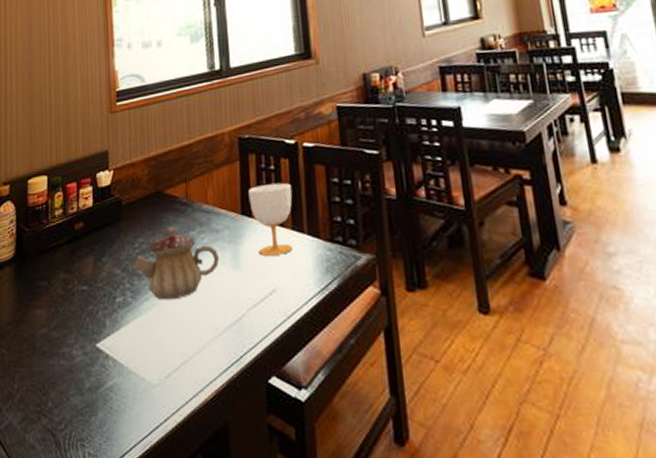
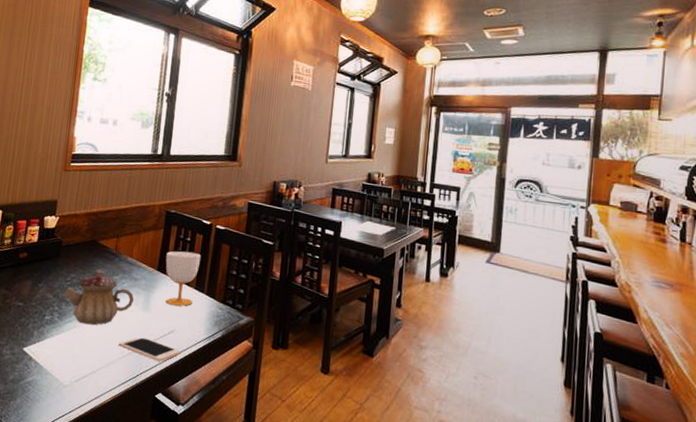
cell phone: none [211,305,290,334] -> present [119,337,181,362]

